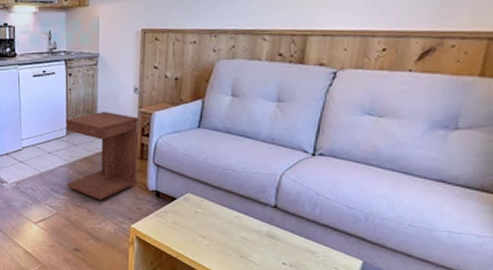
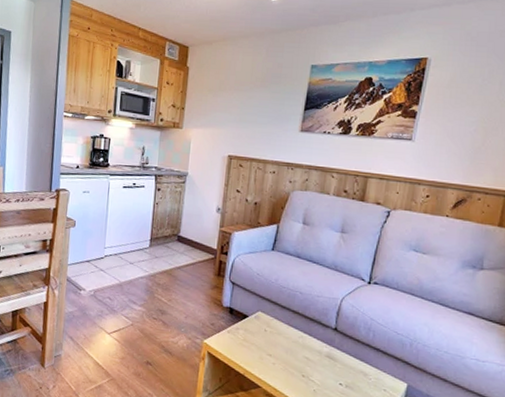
side table: present [65,112,139,201] -> none [144,227,220,314]

